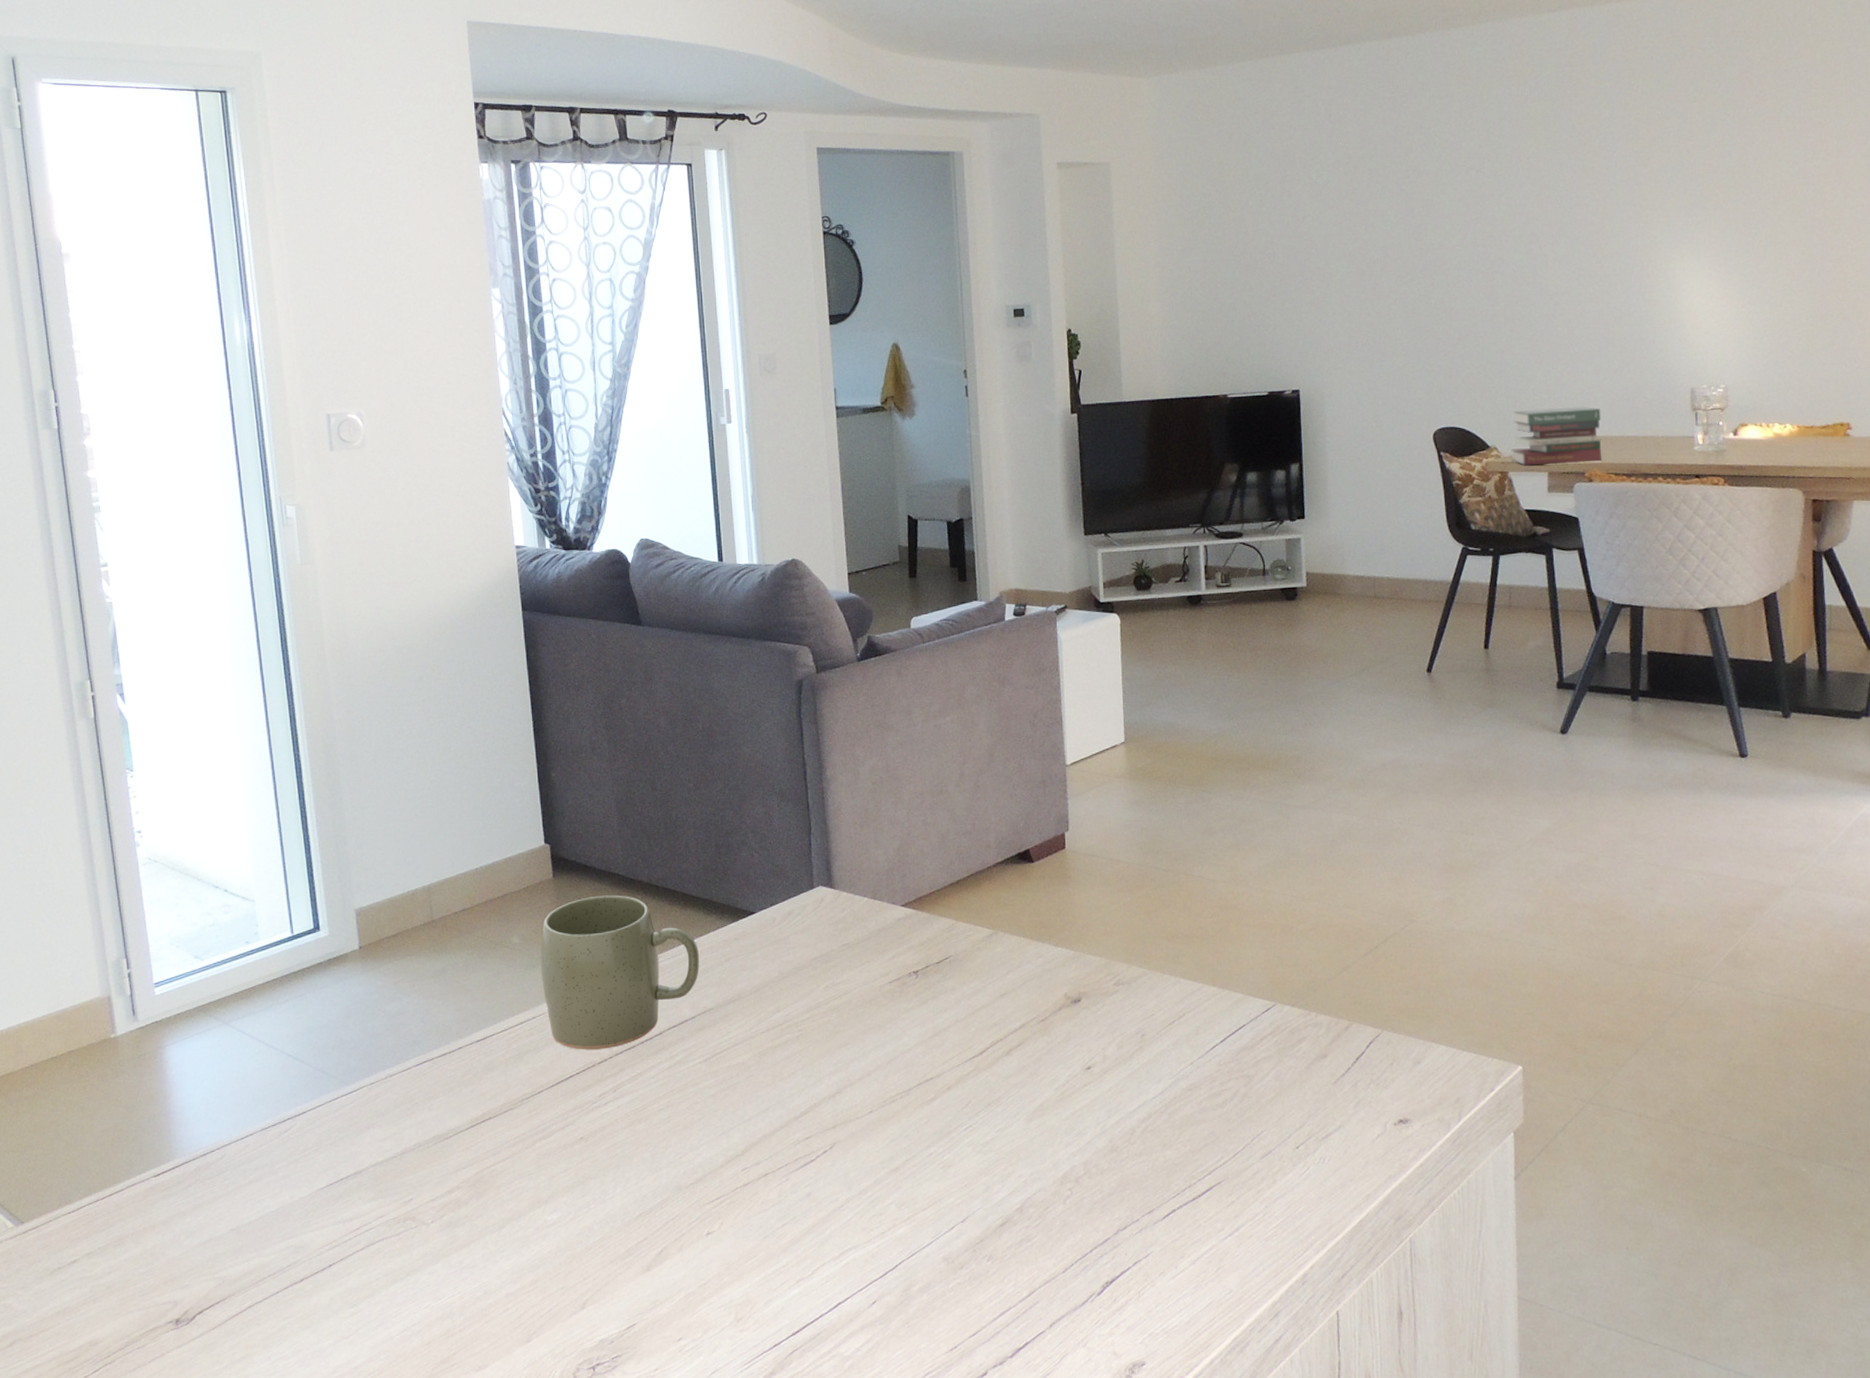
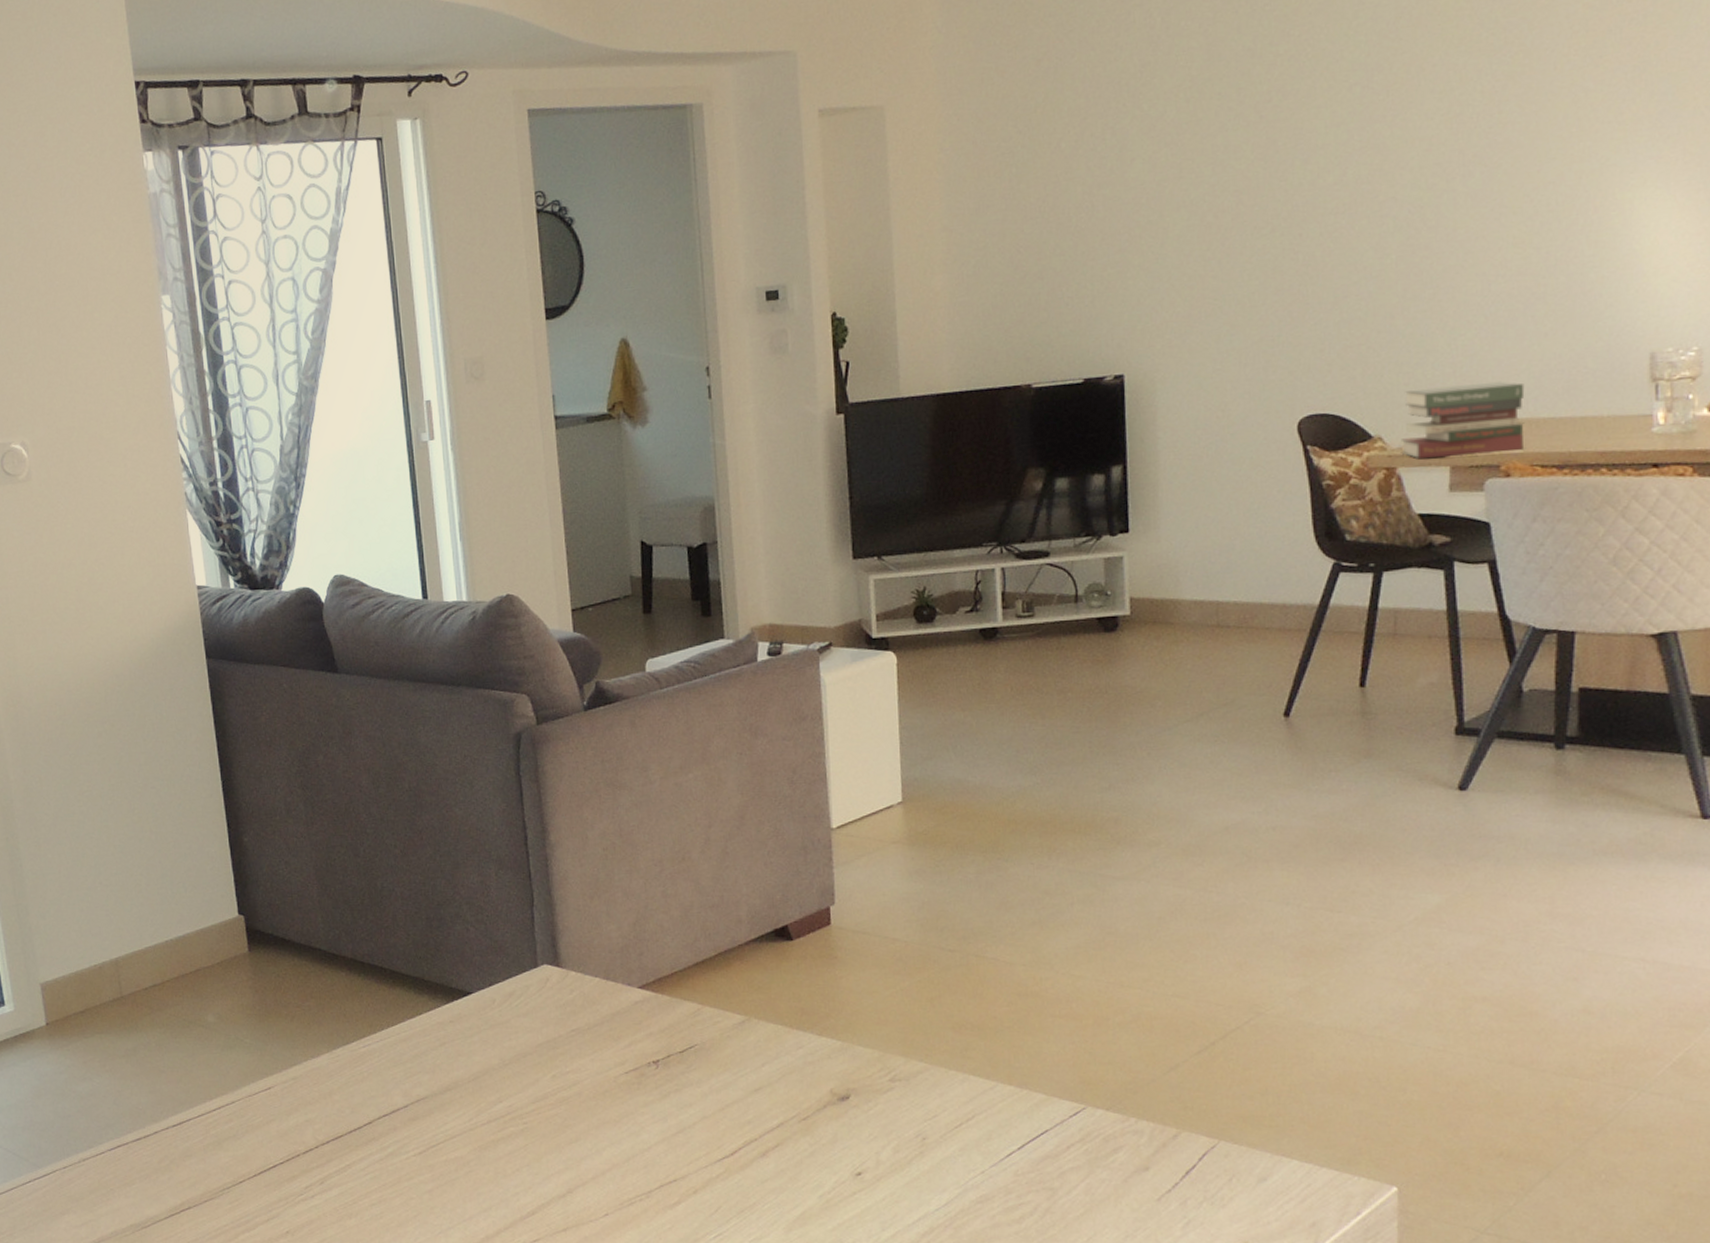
mug: present [540,895,700,1050] -> none [237,971,412,1138]

